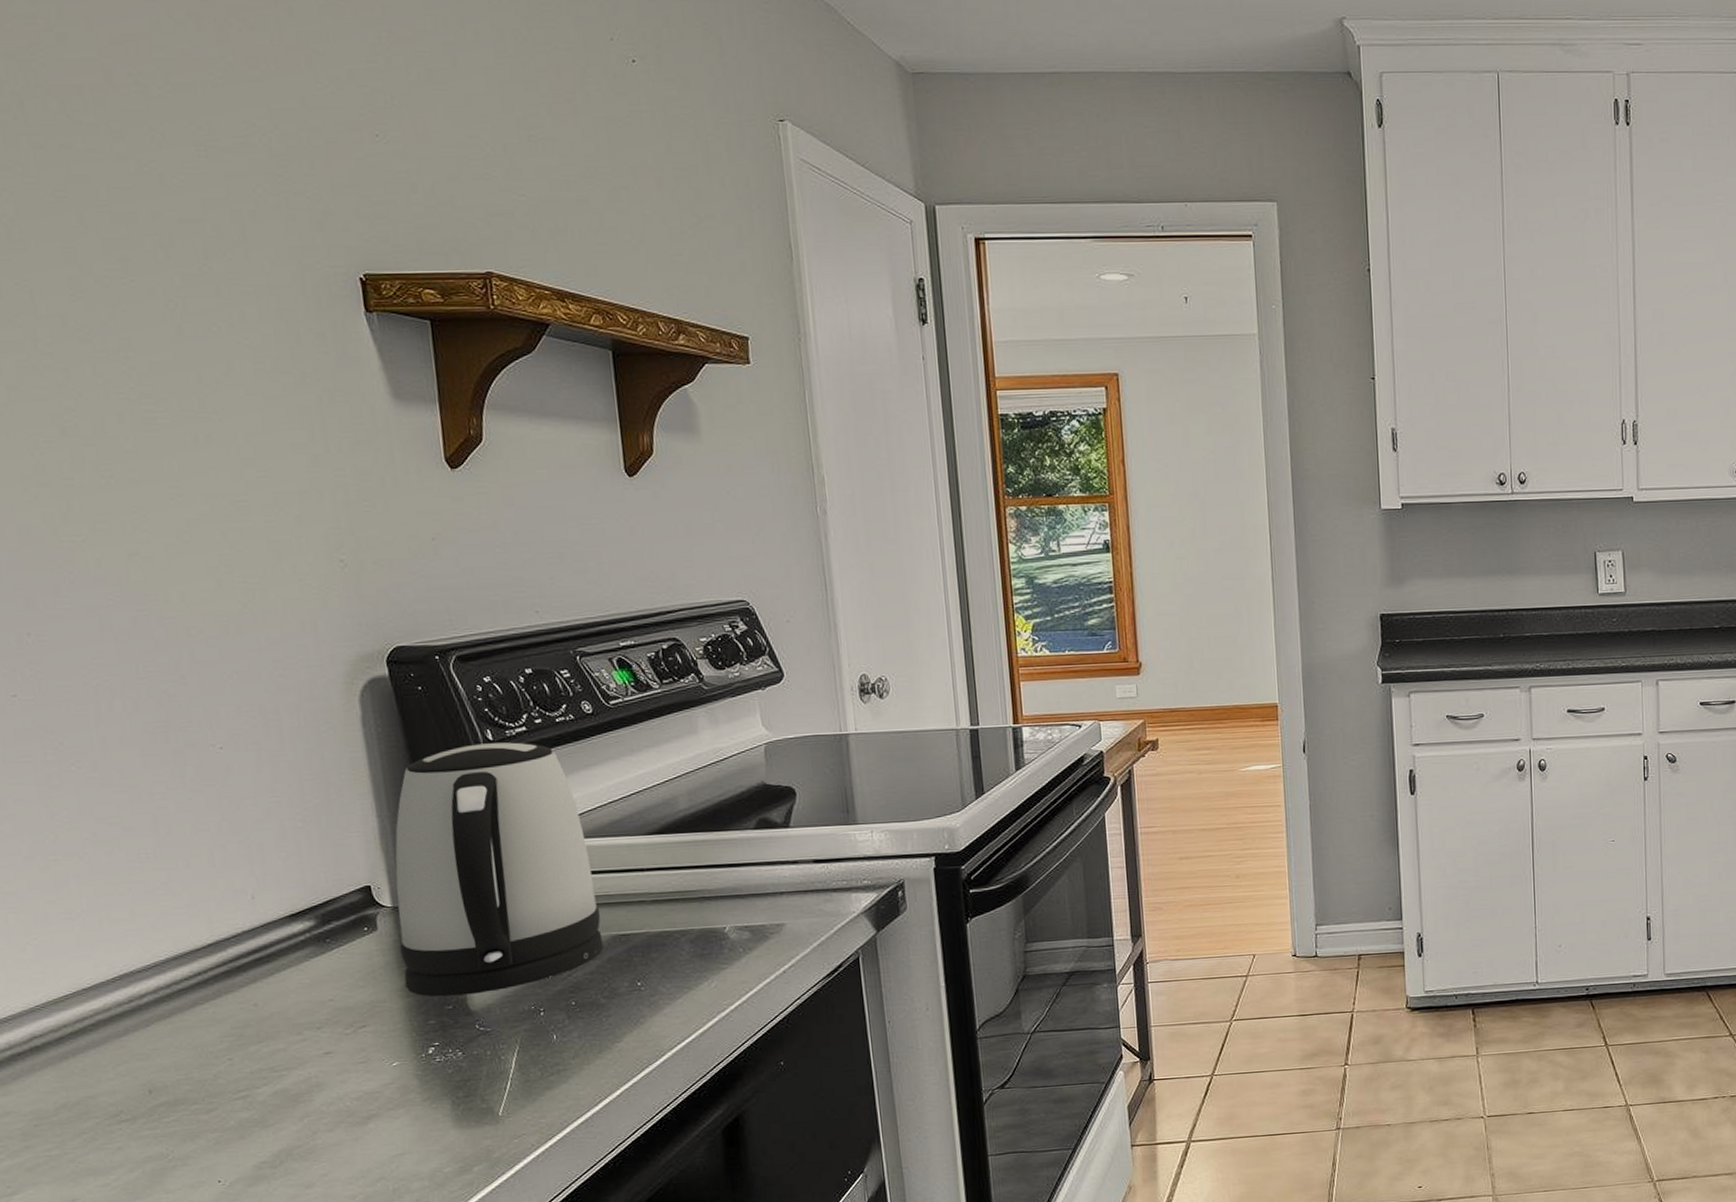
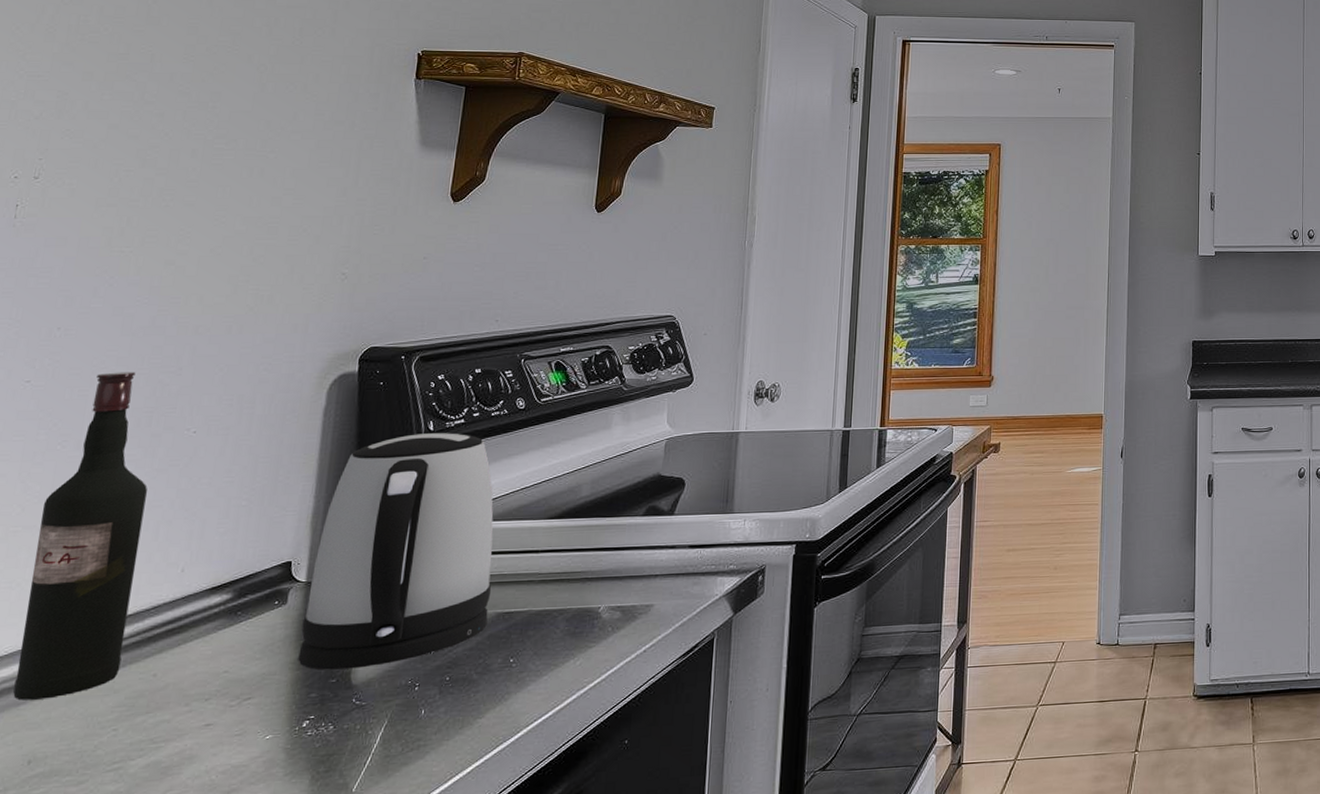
wine bottle: none [76,681,216,1032] -> present [13,372,148,701]

